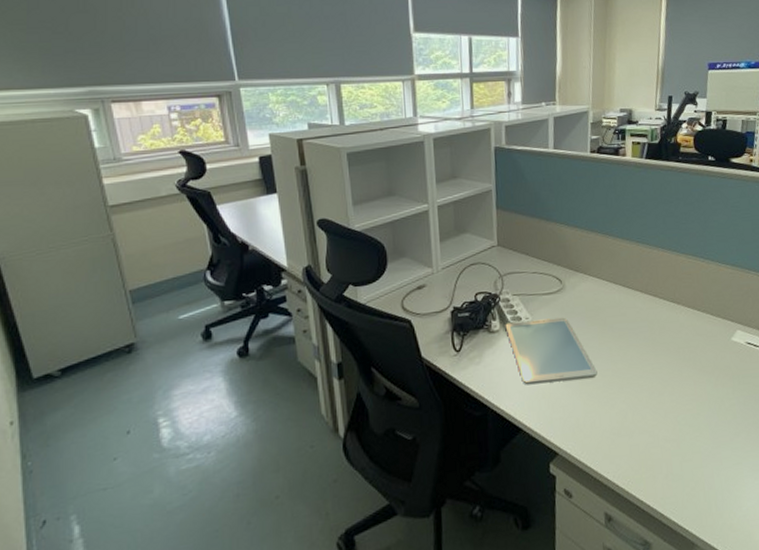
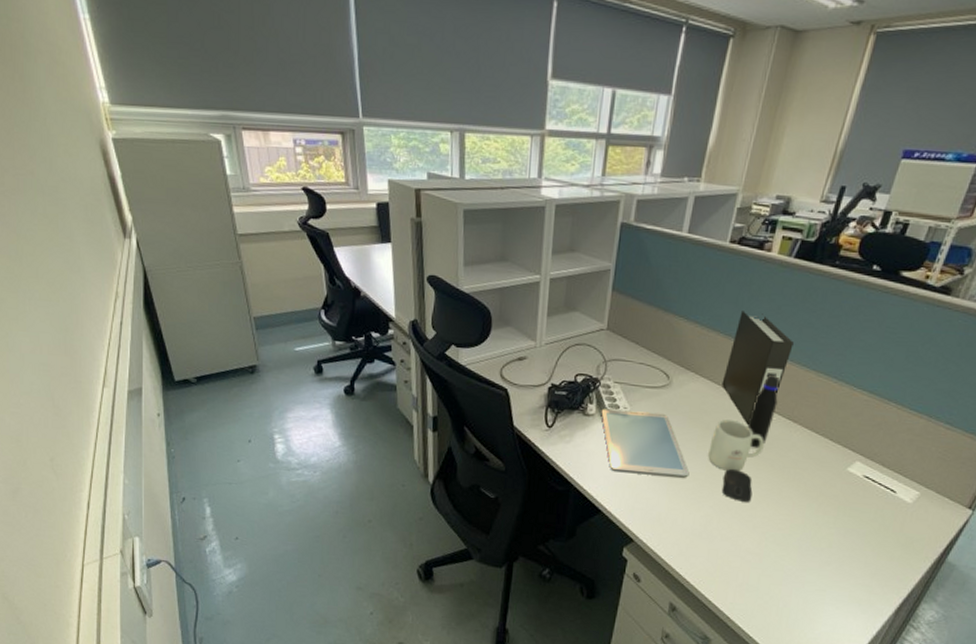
binder: none [608,210,662,314] -> present [722,311,794,424]
mug: none [610,311,657,362] -> present [708,419,764,472]
computer mouse: none [628,359,658,391] -> present [721,468,753,502]
water bottle: none [639,264,660,334] -> present [747,375,779,447]

